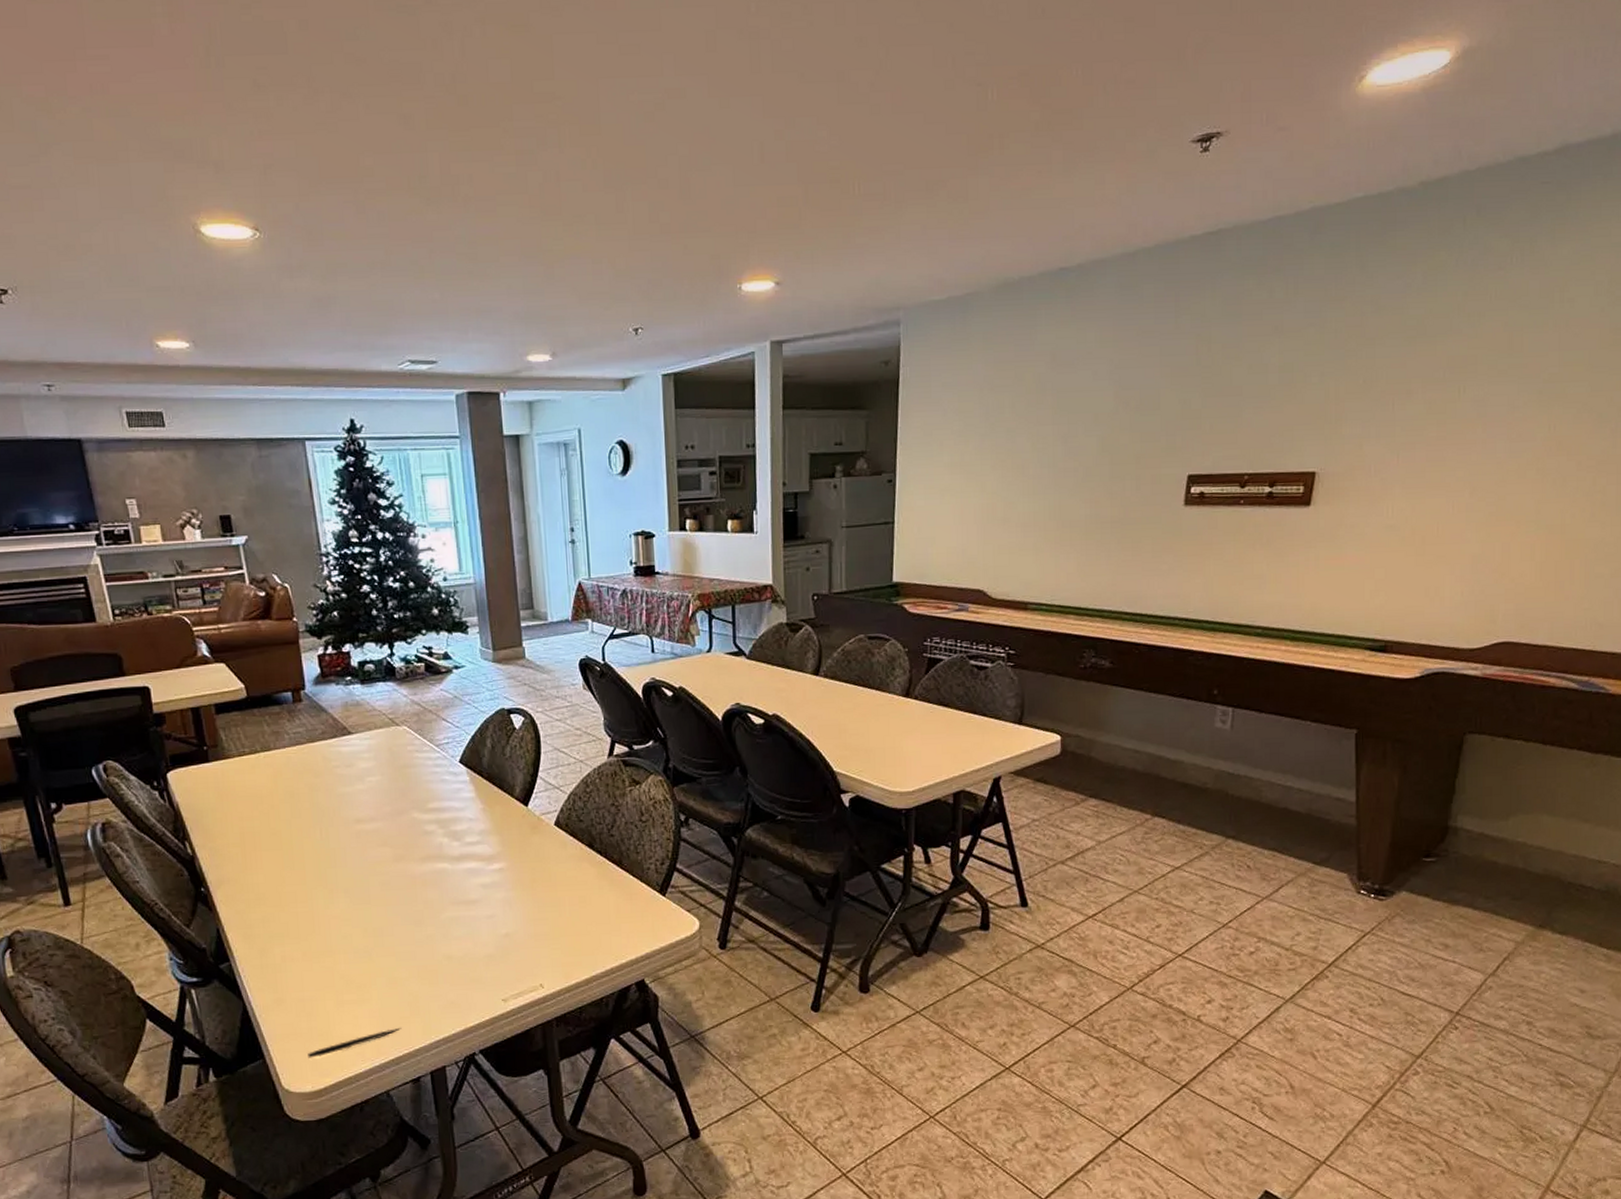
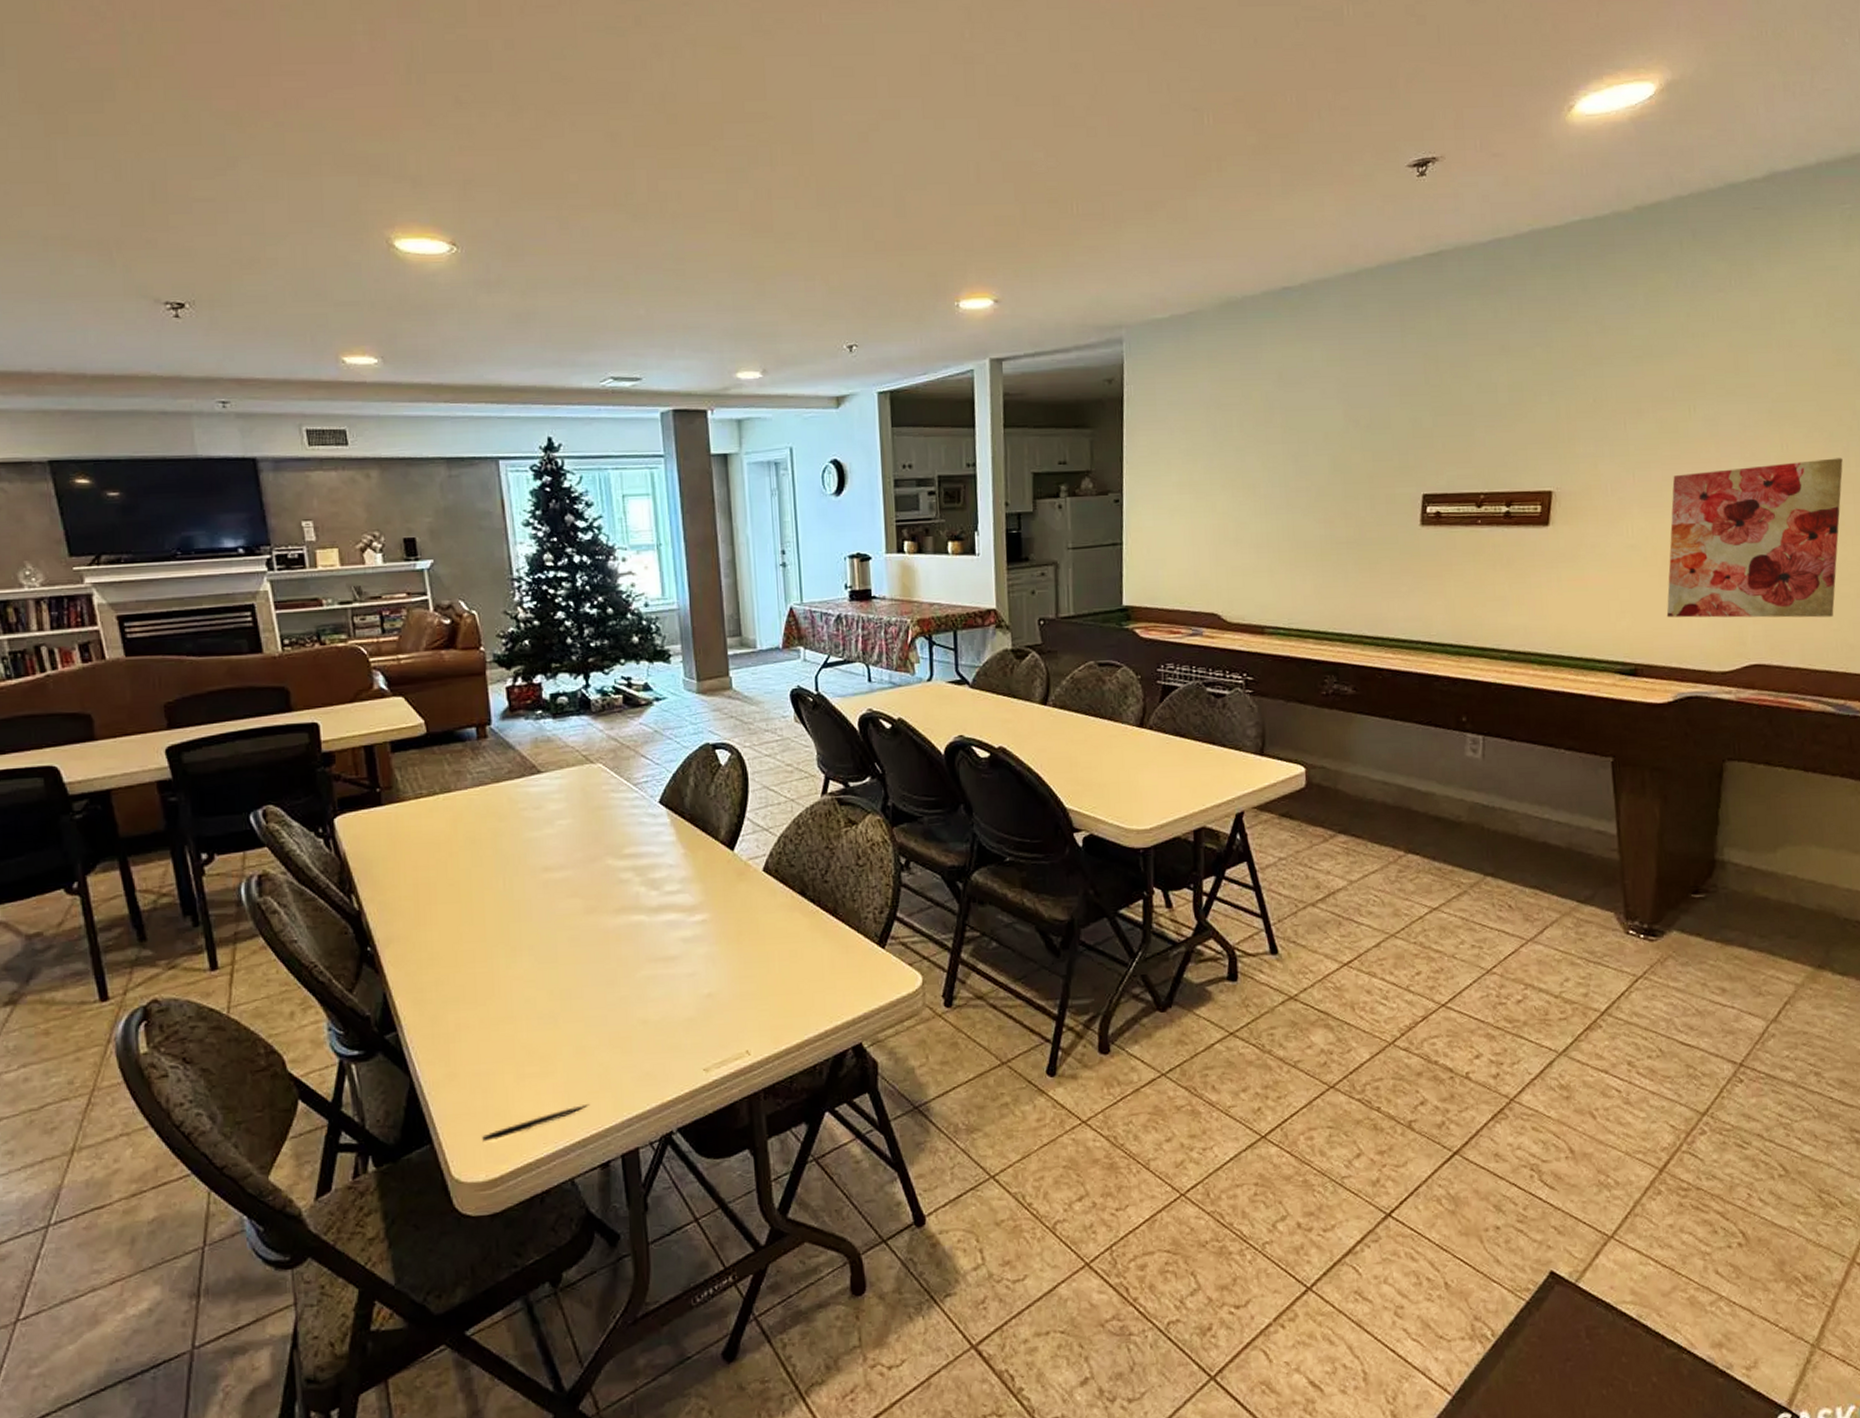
wall art: none [1420,439,1610,597] -> present [1666,458,1843,618]

